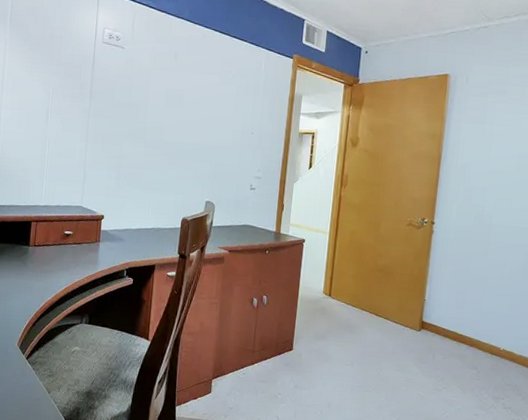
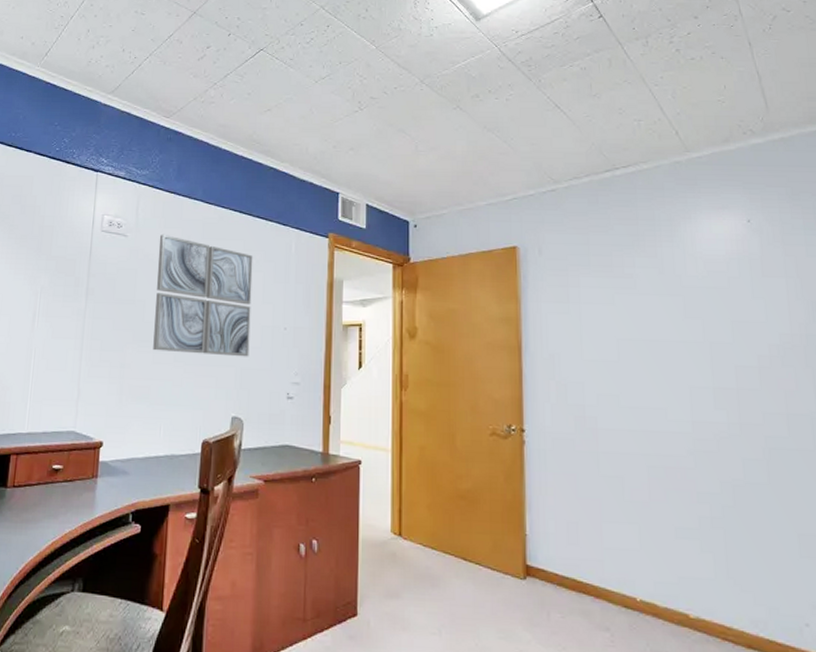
wall art: none [144,47,229,155] -> present [153,234,253,357]

